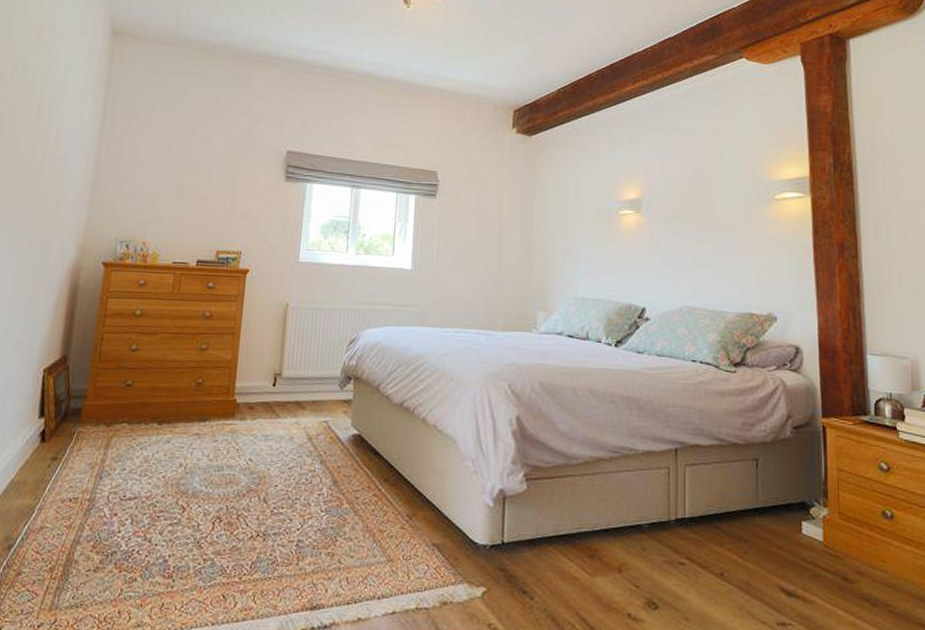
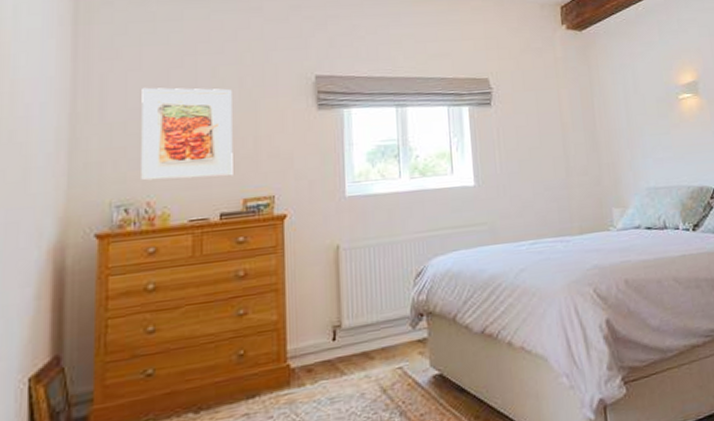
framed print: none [141,145,219,230] -> present [141,87,233,181]

